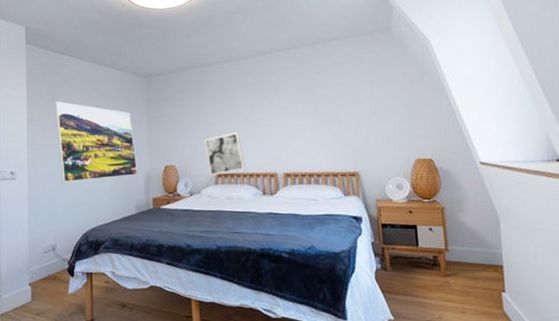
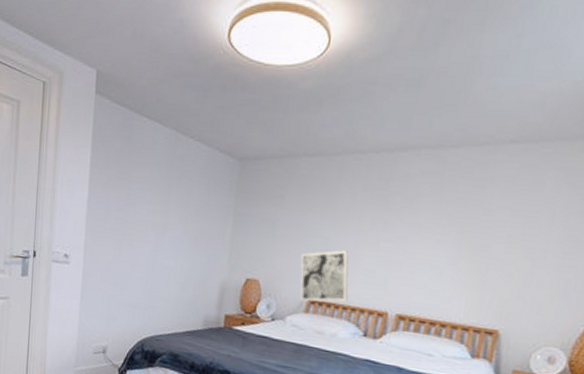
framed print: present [55,101,138,183] -> none [121,175,214,284]

